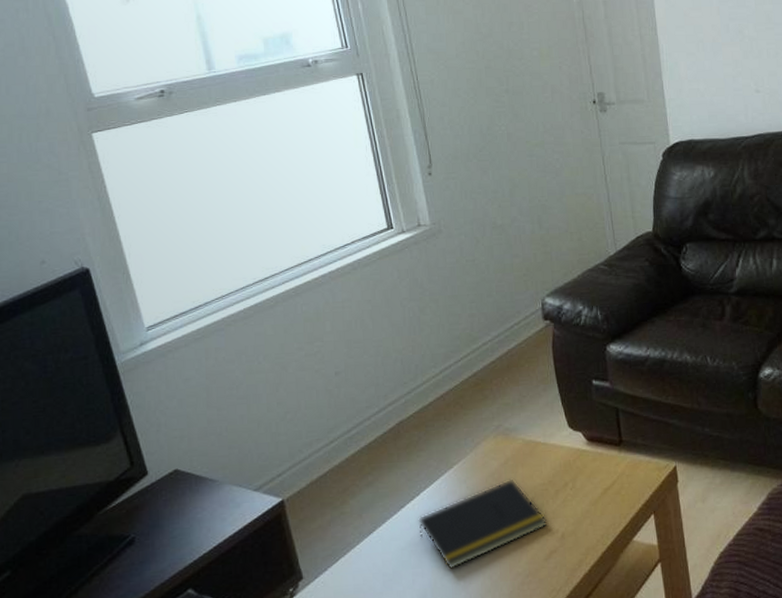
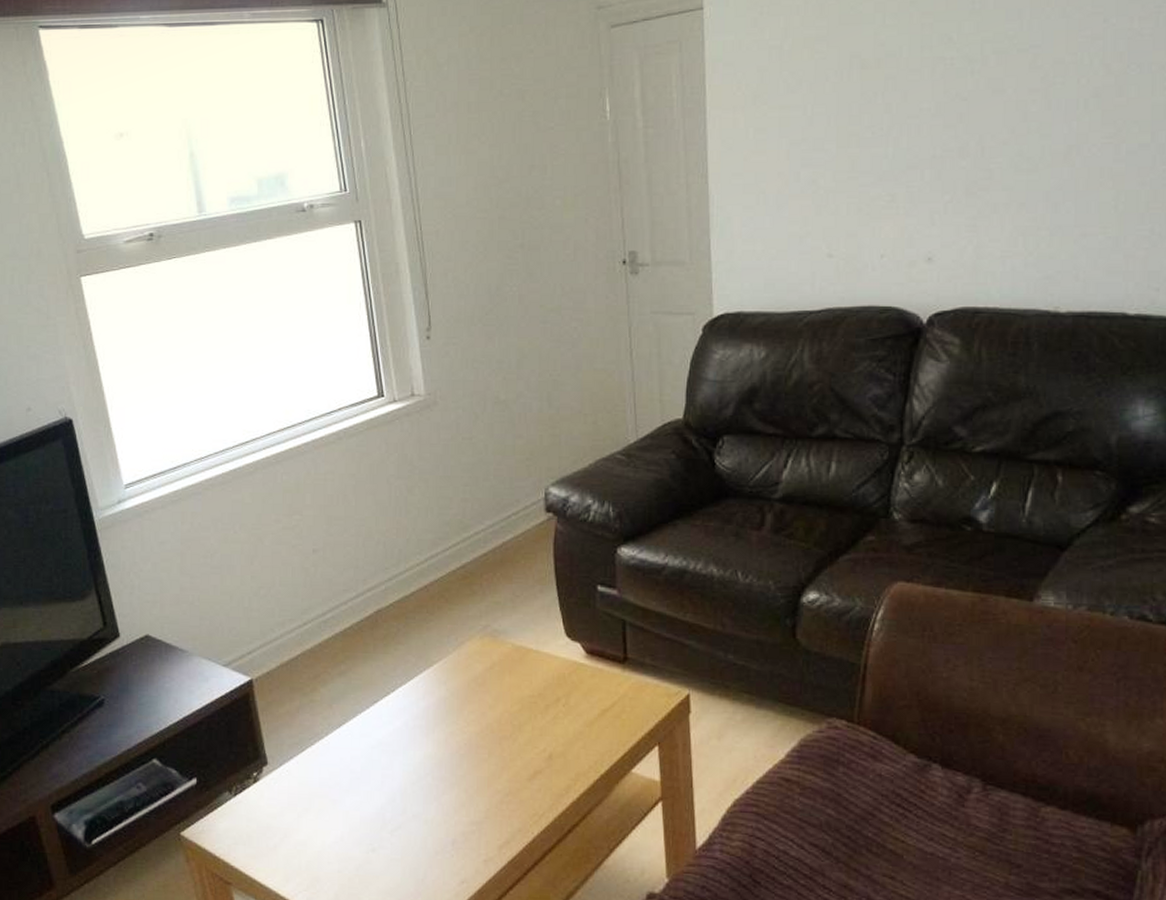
notepad: present [418,479,548,570] -> none [391,686,534,777]

